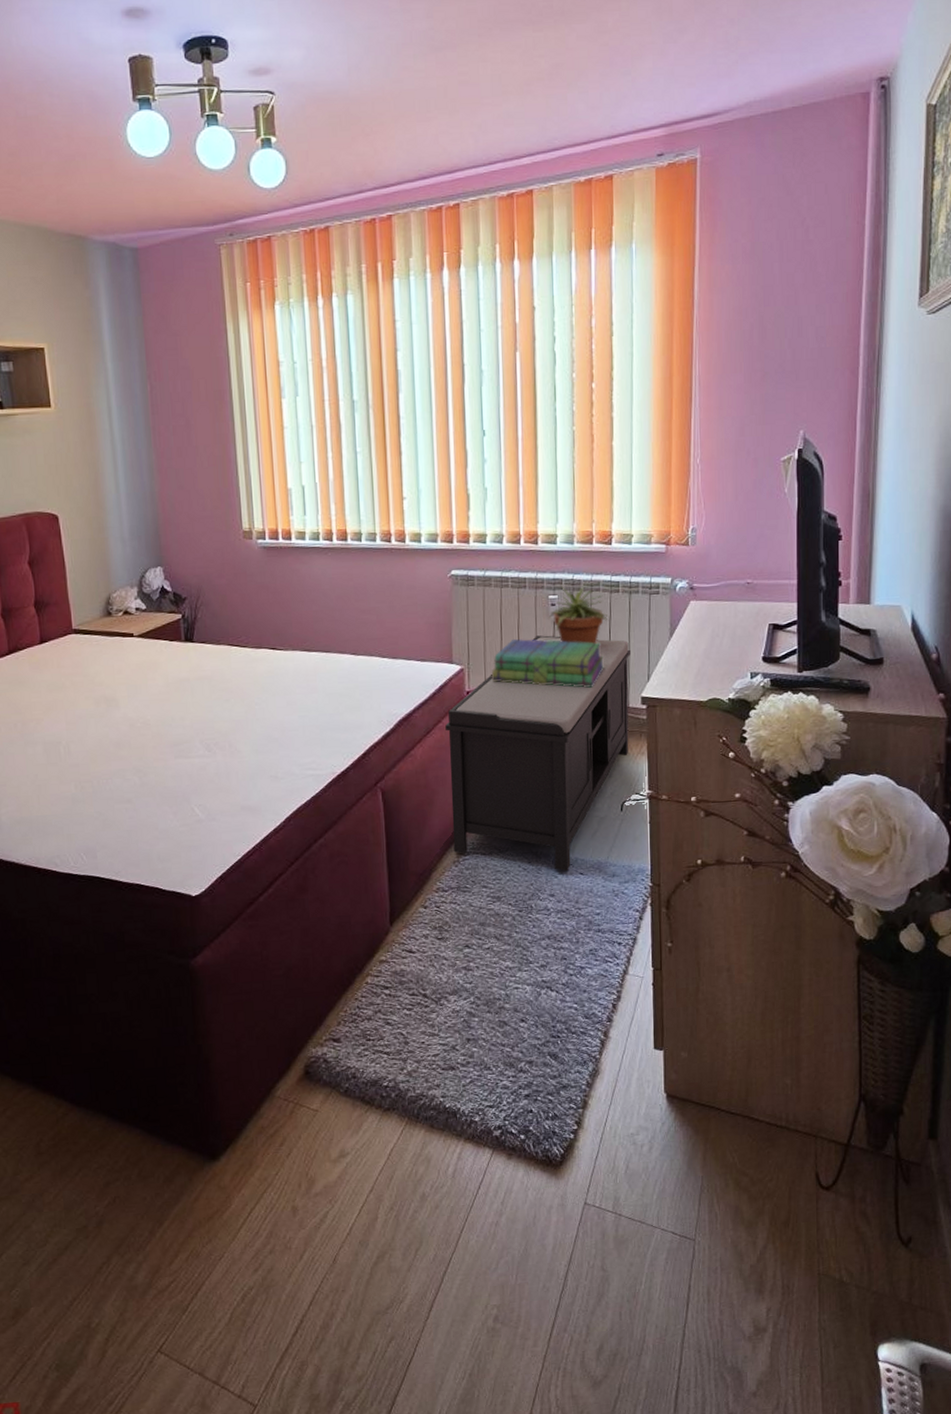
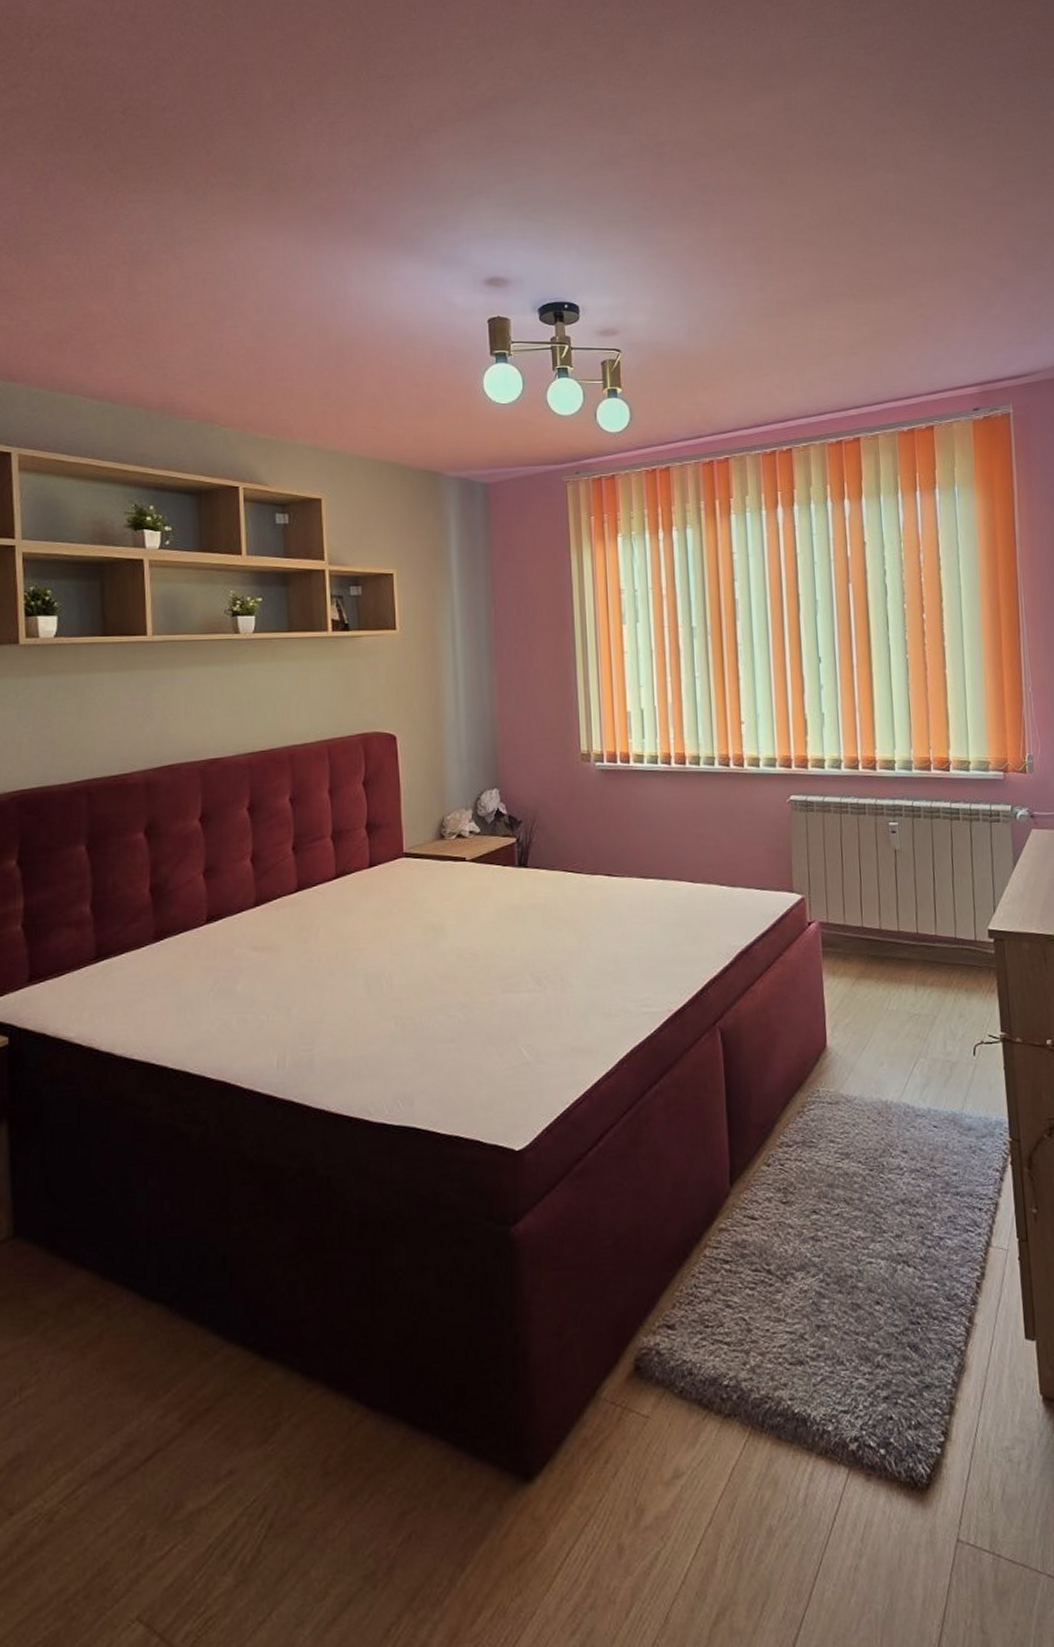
bench: present [445,635,630,872] -> none [787,863,979,1125]
stack of books: present [491,639,604,688] -> none [833,867,948,919]
potted plant: present [548,586,609,644] -> none [889,813,951,873]

